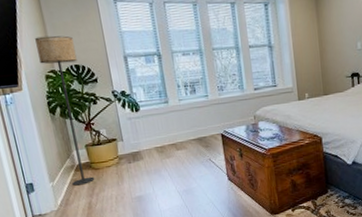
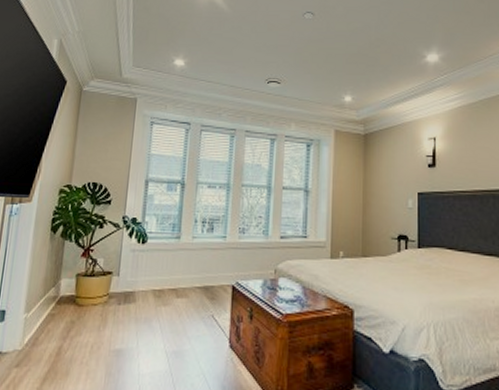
floor lamp: present [35,35,95,186] -> none [48,149,99,323]

